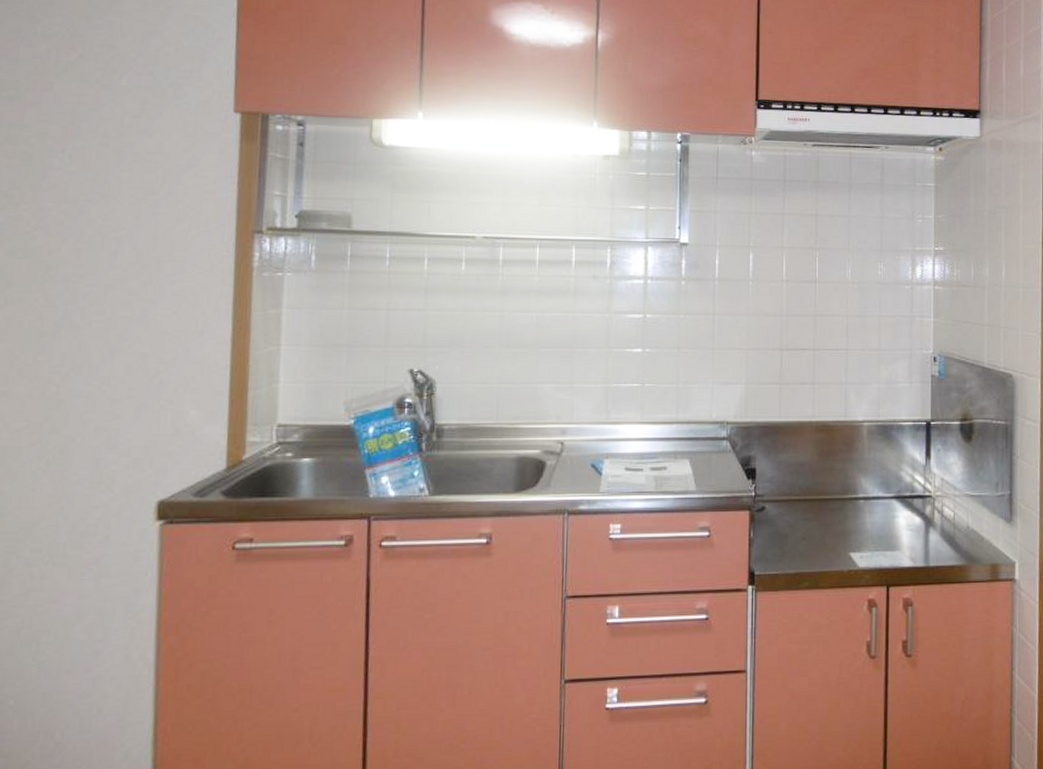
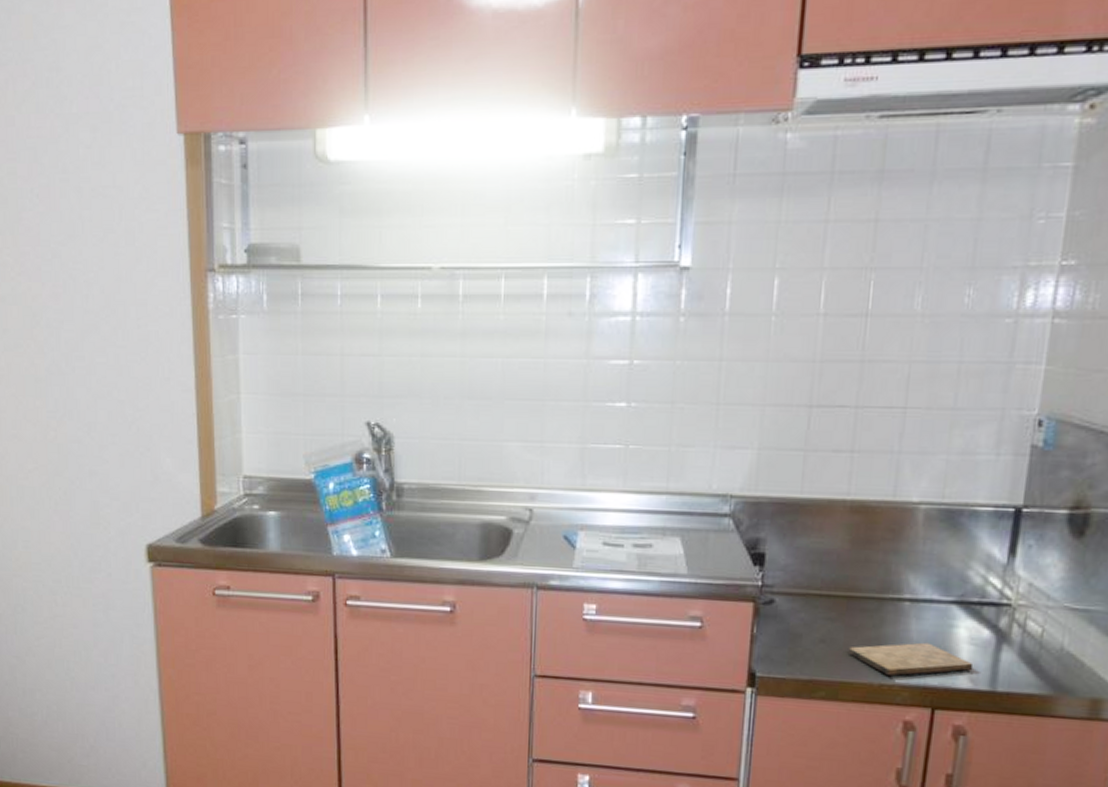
cutting board: none [823,532,912,563] -> present [847,642,974,676]

